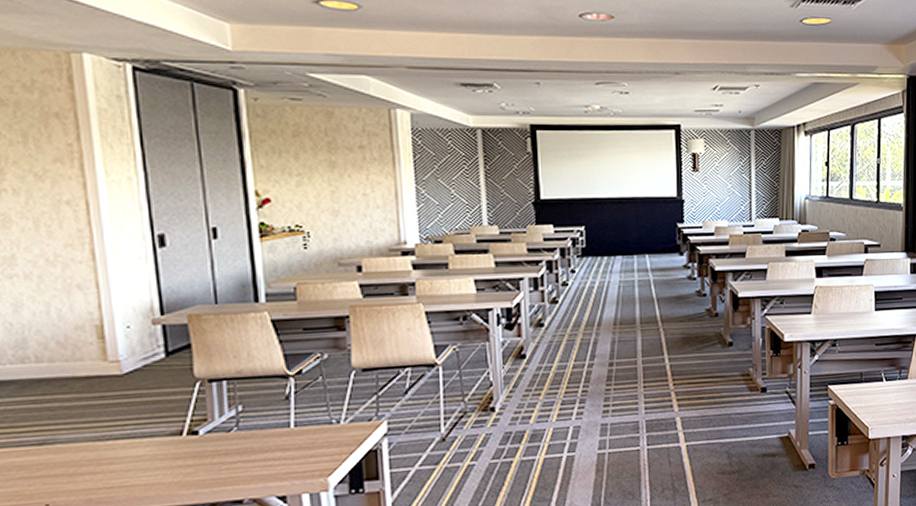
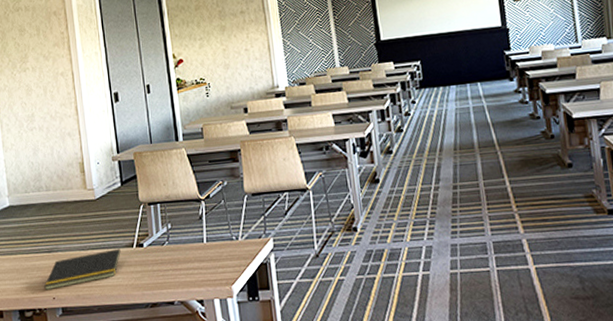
notepad: none [30,437,162,496] -> present [44,248,121,291]

